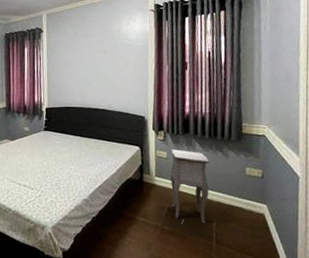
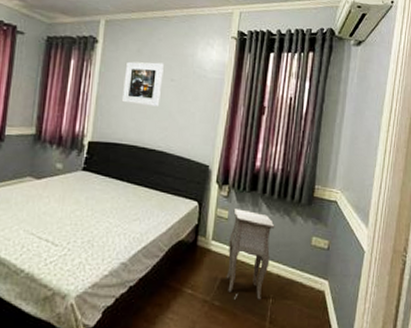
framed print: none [66,40,97,75] -> present [121,61,164,107]

